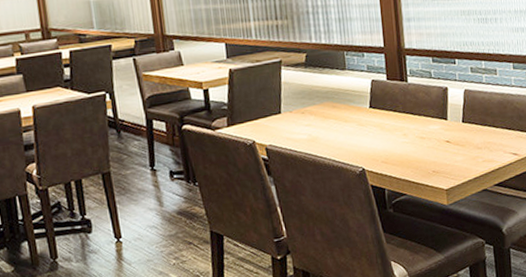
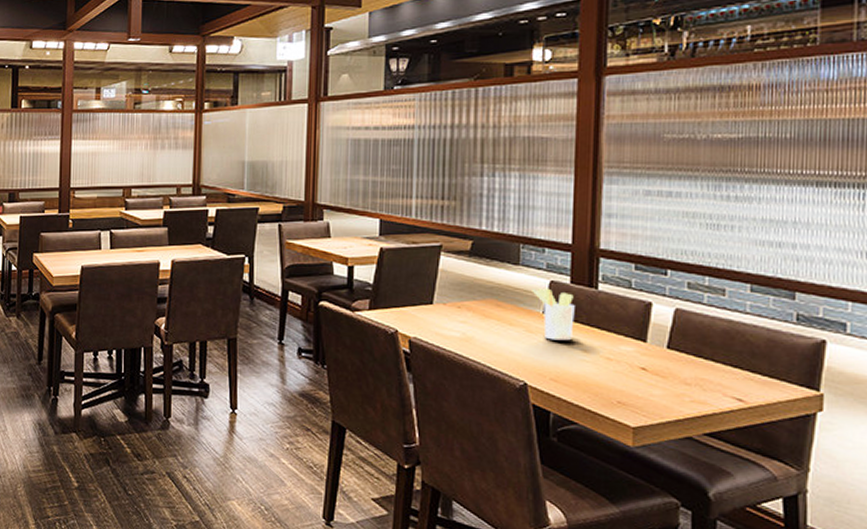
utensil holder: none [358,86,394,130] -> present [532,288,575,341]

